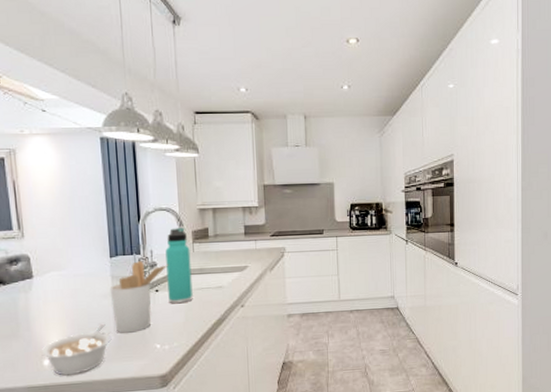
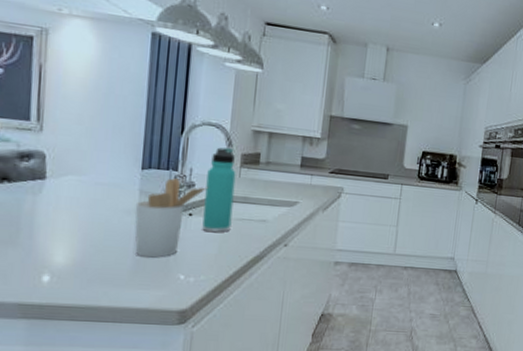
legume: present [41,323,112,376] -> none [41,242,129,297]

